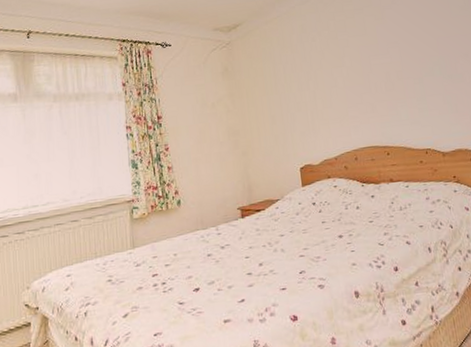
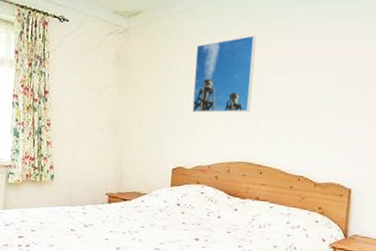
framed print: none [298,25,364,108] -> present [192,35,256,113]

